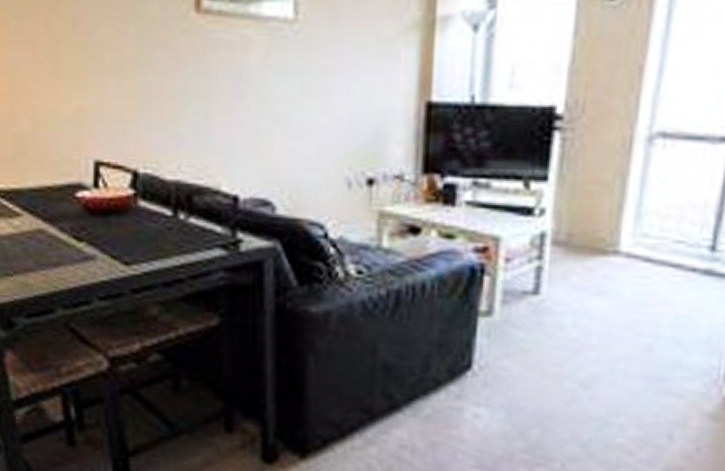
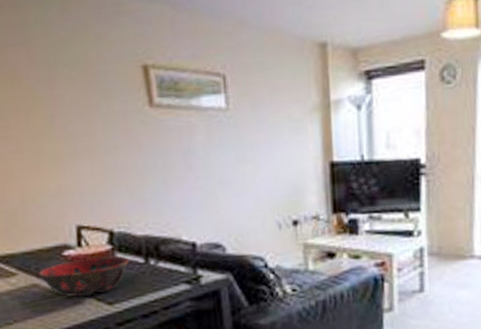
decorative bowl: none [44,202,155,251] -> present [37,256,130,298]

